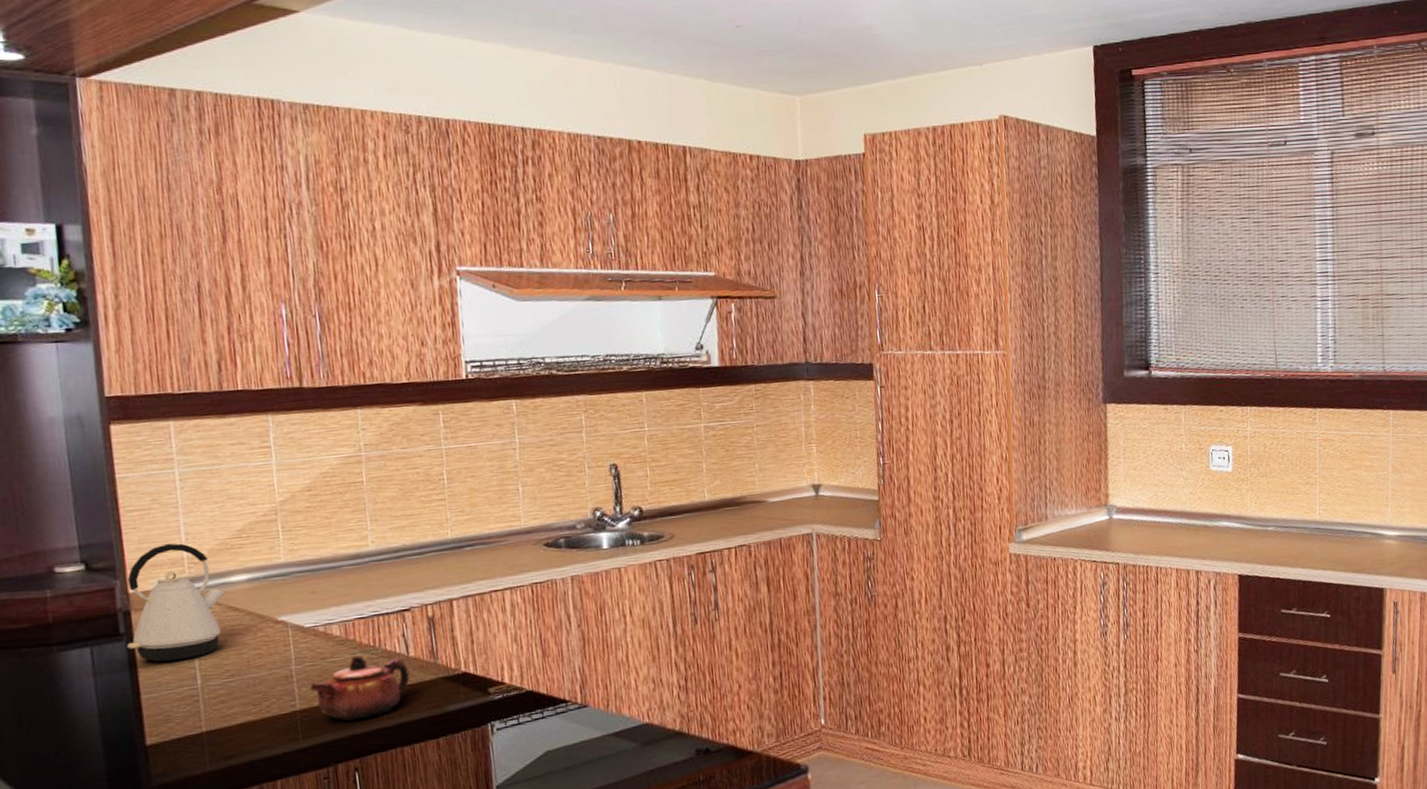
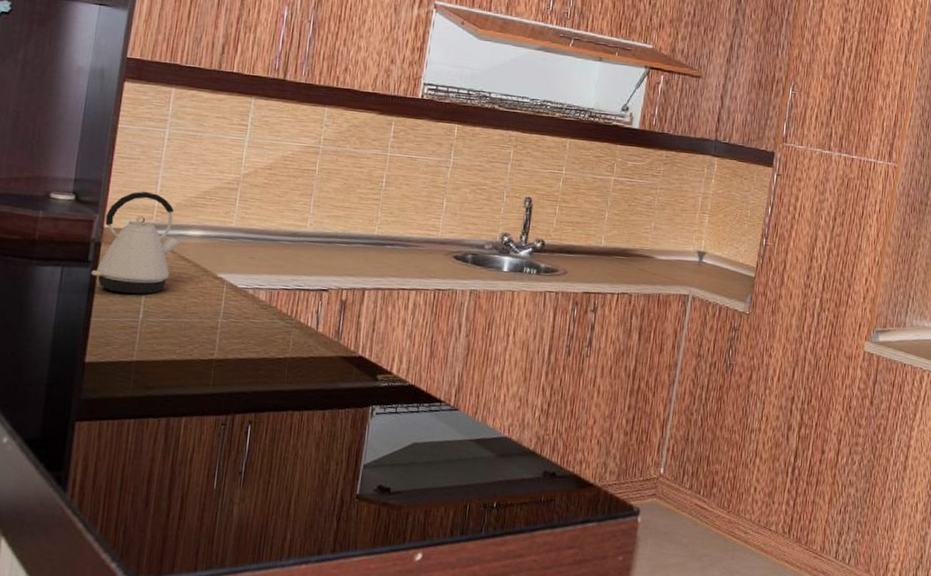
teapot: present [310,655,410,721] -> none [229,321,315,380]

